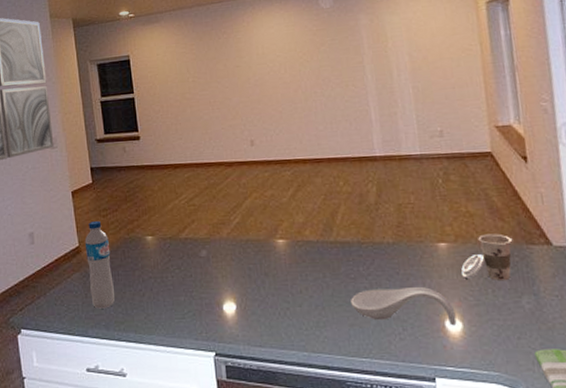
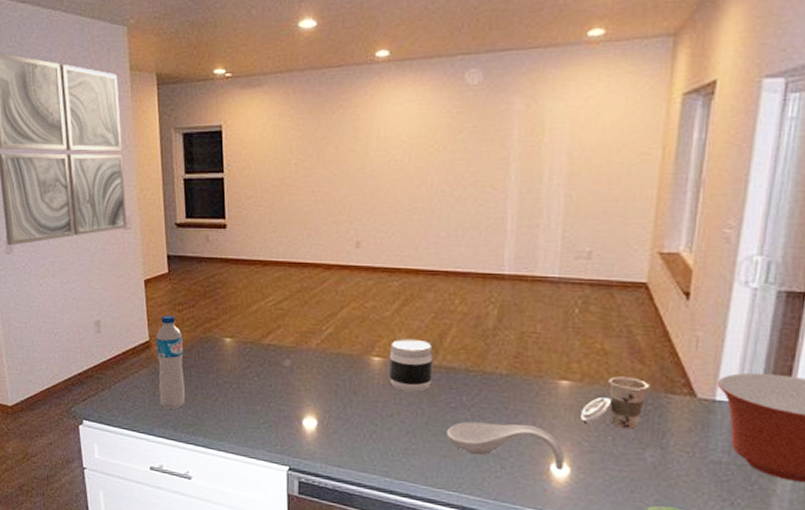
jar: none [291,219,331,268] -> present [388,338,433,392]

